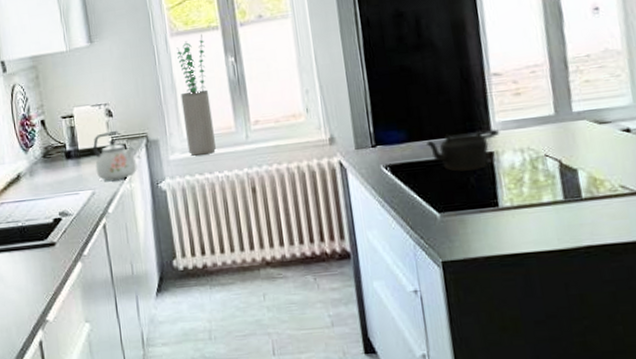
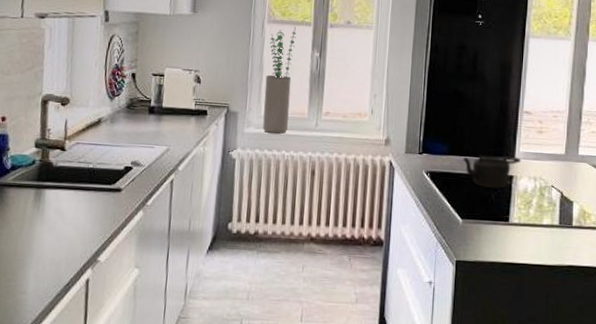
kettle: present [93,130,137,181] -> none [174,96,215,143]

